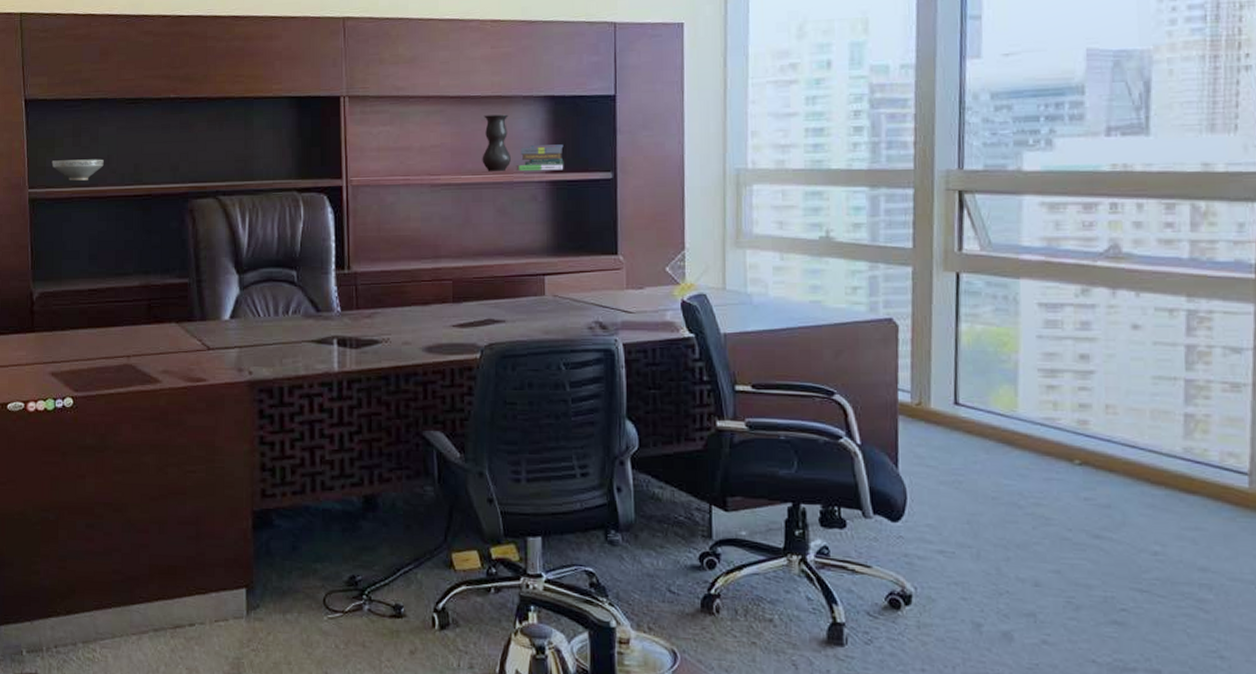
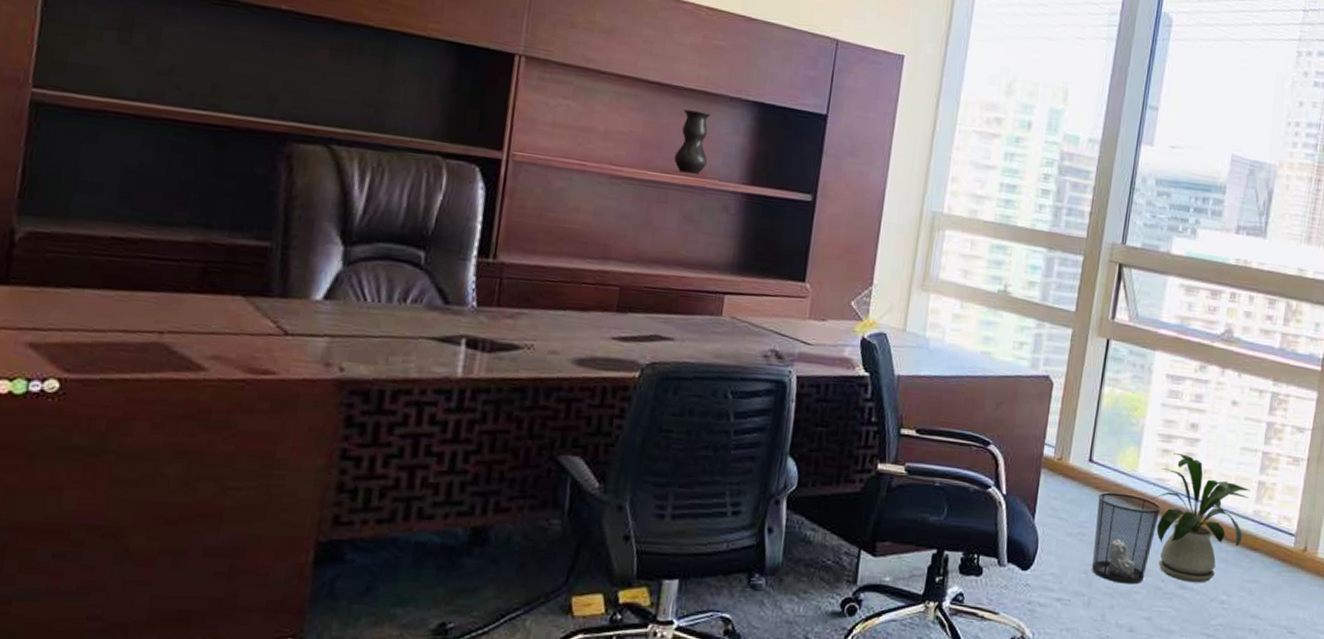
decorative bowl: present [51,159,104,181] -> none [77,56,165,93]
books: present [516,144,564,172] -> none [711,151,766,184]
waste bin: none [971,436,1055,535] -> present [1092,492,1161,585]
house plant: none [1039,387,1175,532] -> present [1151,452,1251,583]

